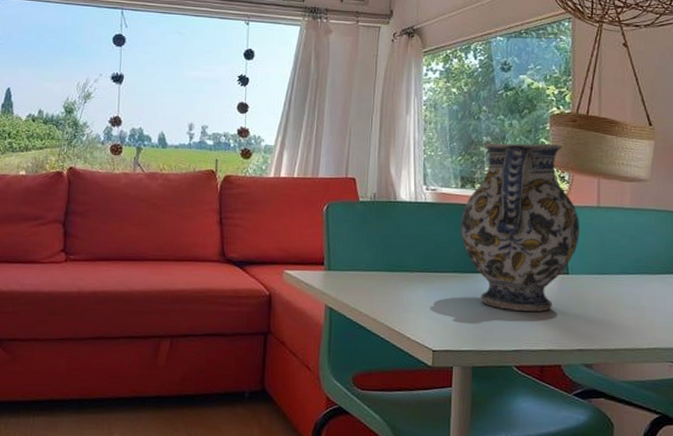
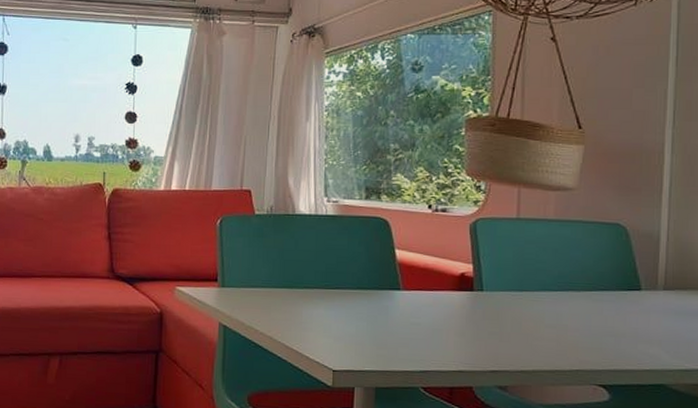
ewer: present [461,142,579,312] -> none [365,150,496,331]

